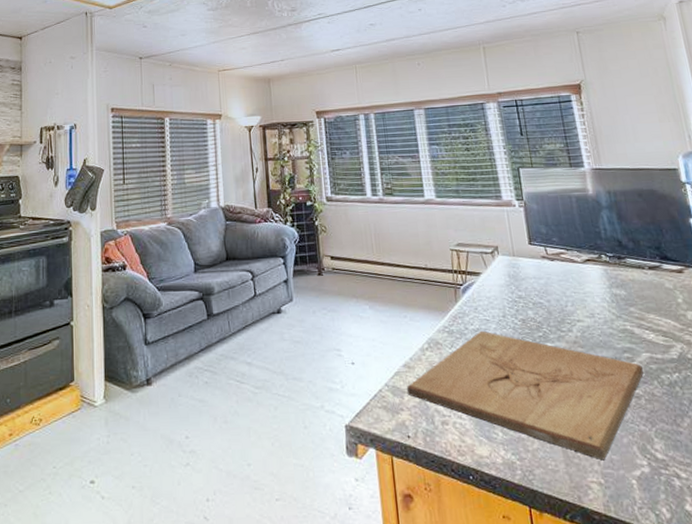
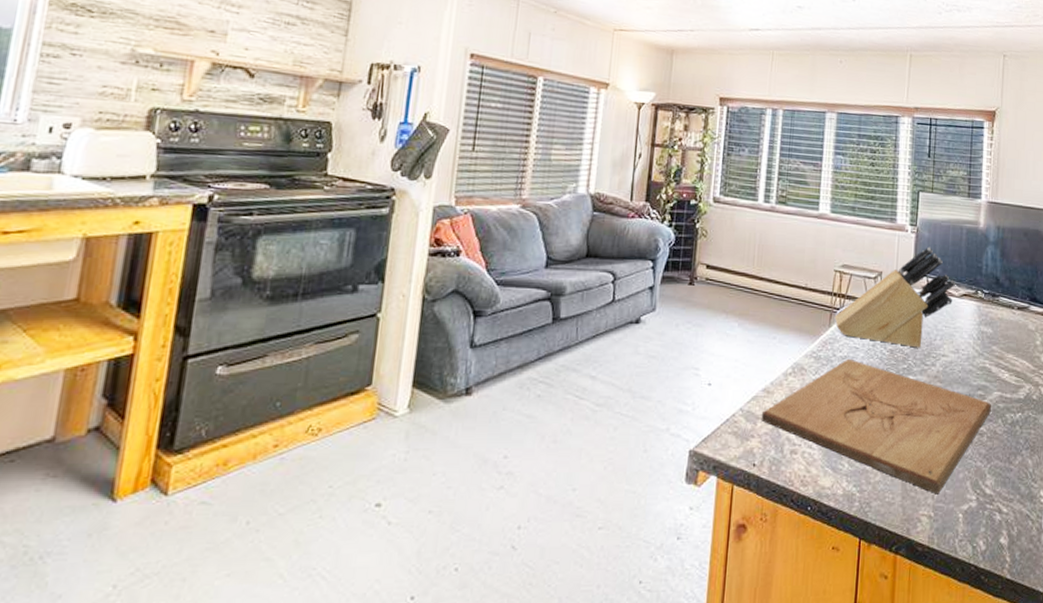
knife block: none [459,218,577,316] -> present [834,247,956,348]

